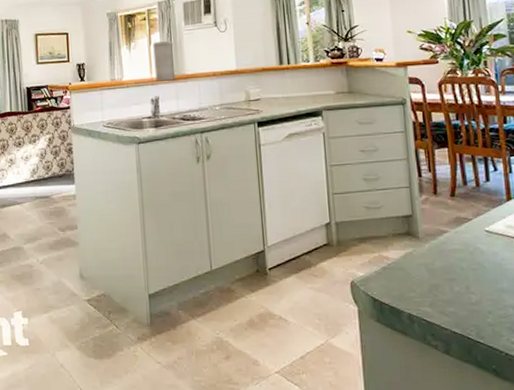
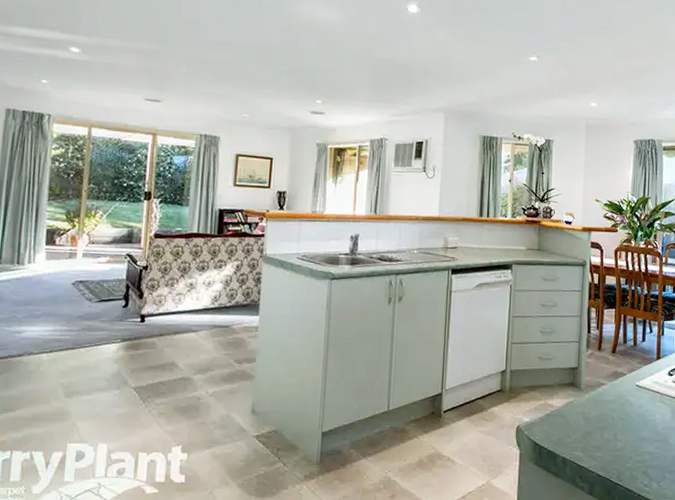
canister: present [153,41,176,82] -> none [358,179,381,220]

